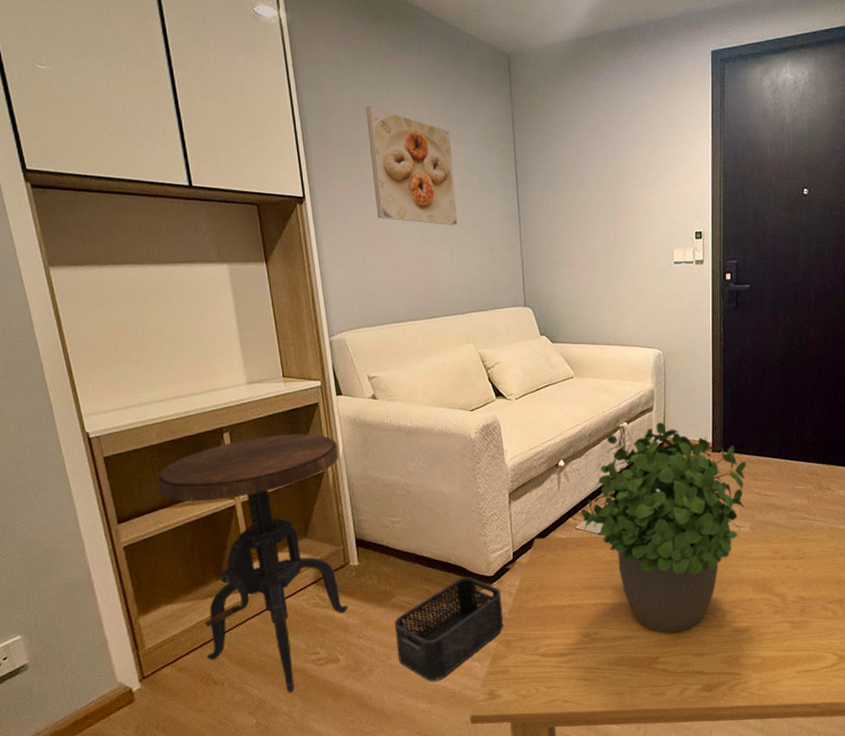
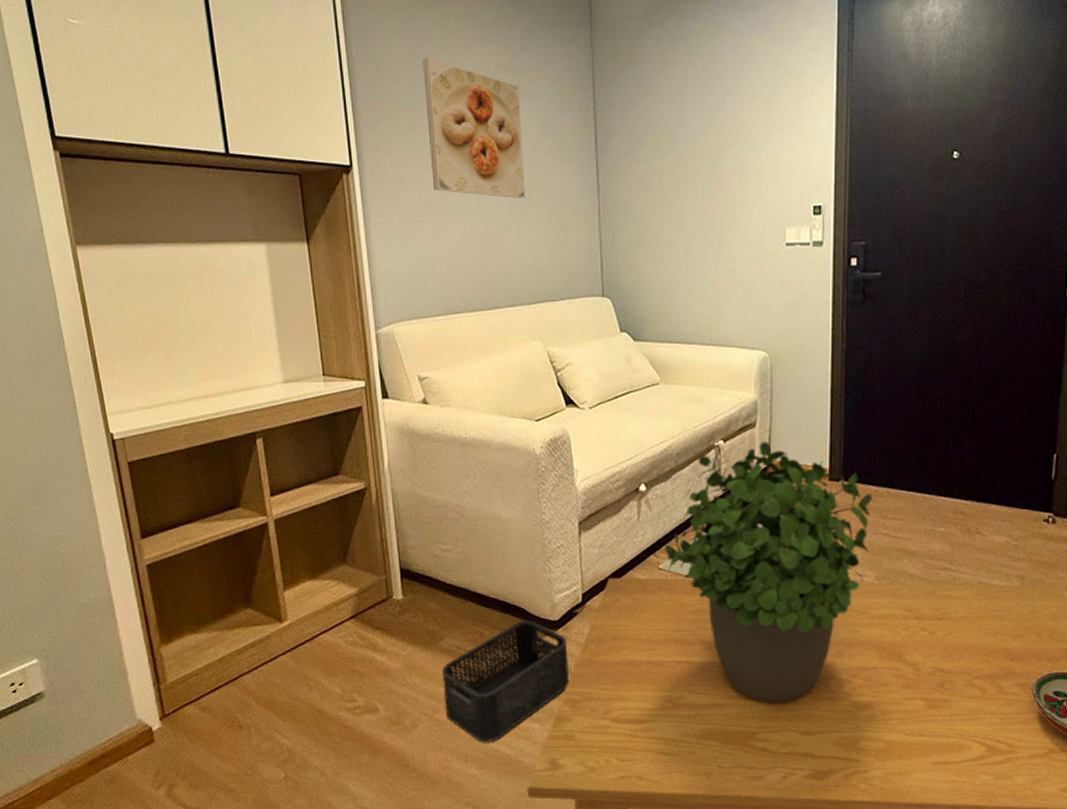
side table: present [157,434,348,693] -> none [184,442,390,744]

